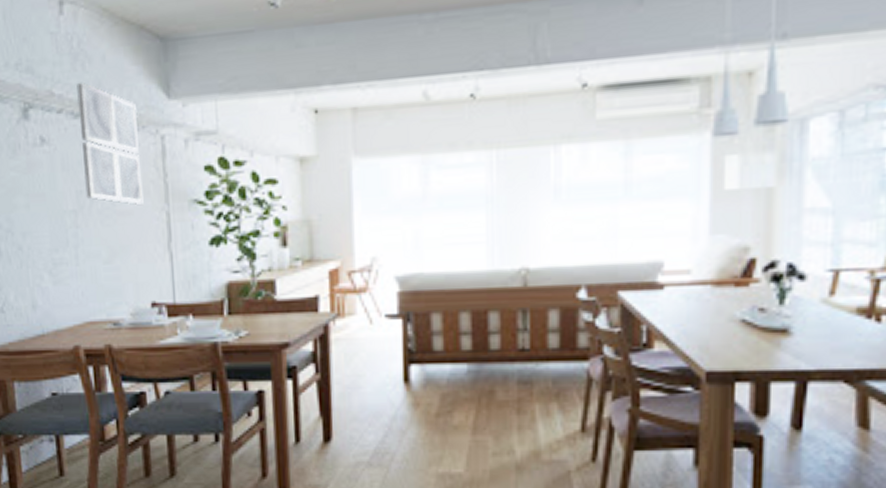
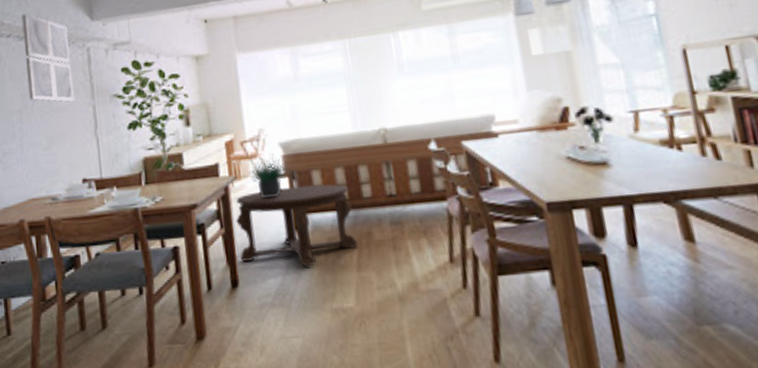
coffee table: none [335,330,477,424] -> present [236,184,358,266]
potted plant: none [356,288,409,342] -> present [249,153,294,199]

